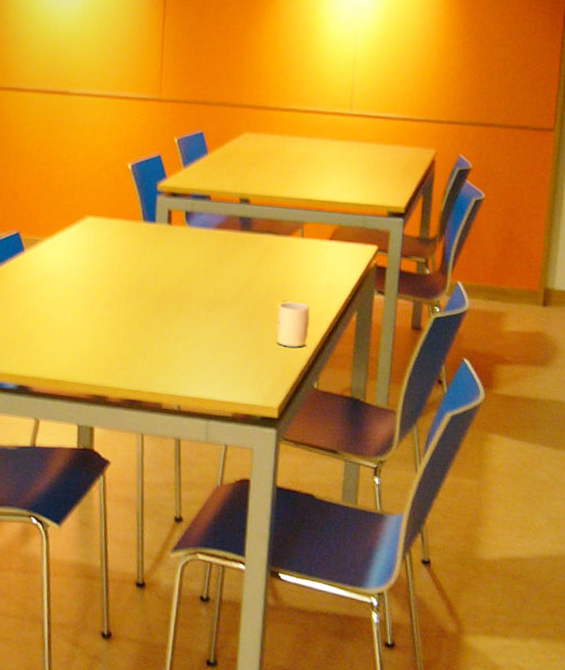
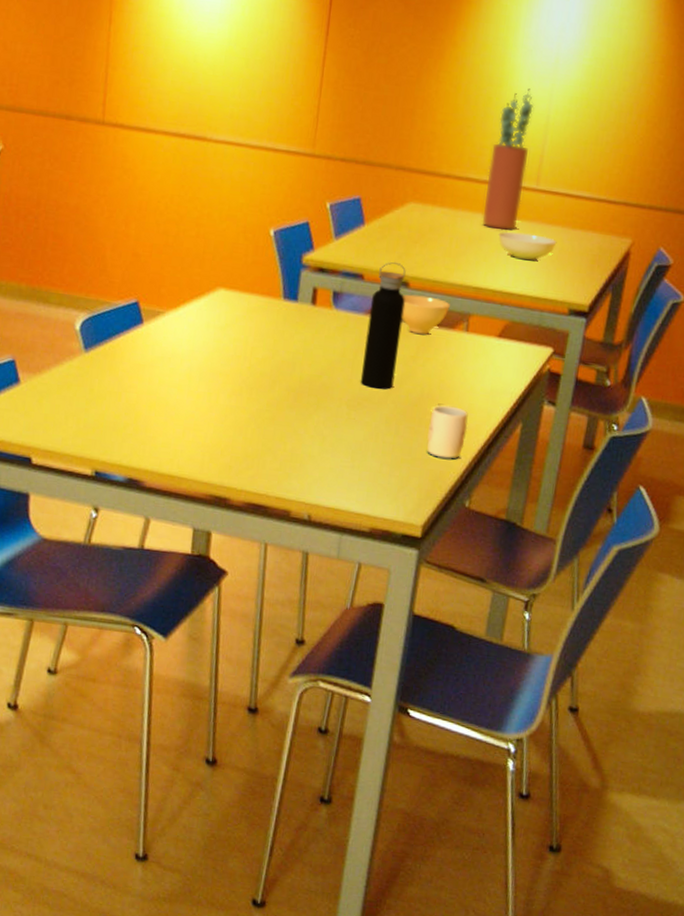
water bottle: none [214,183,247,292] -> present [360,261,406,389]
bowl: none [245,209,286,242] -> present [401,294,450,335]
vase: none [307,33,342,150] -> present [482,88,534,231]
bowl: none [322,149,372,174] -> present [498,230,557,261]

